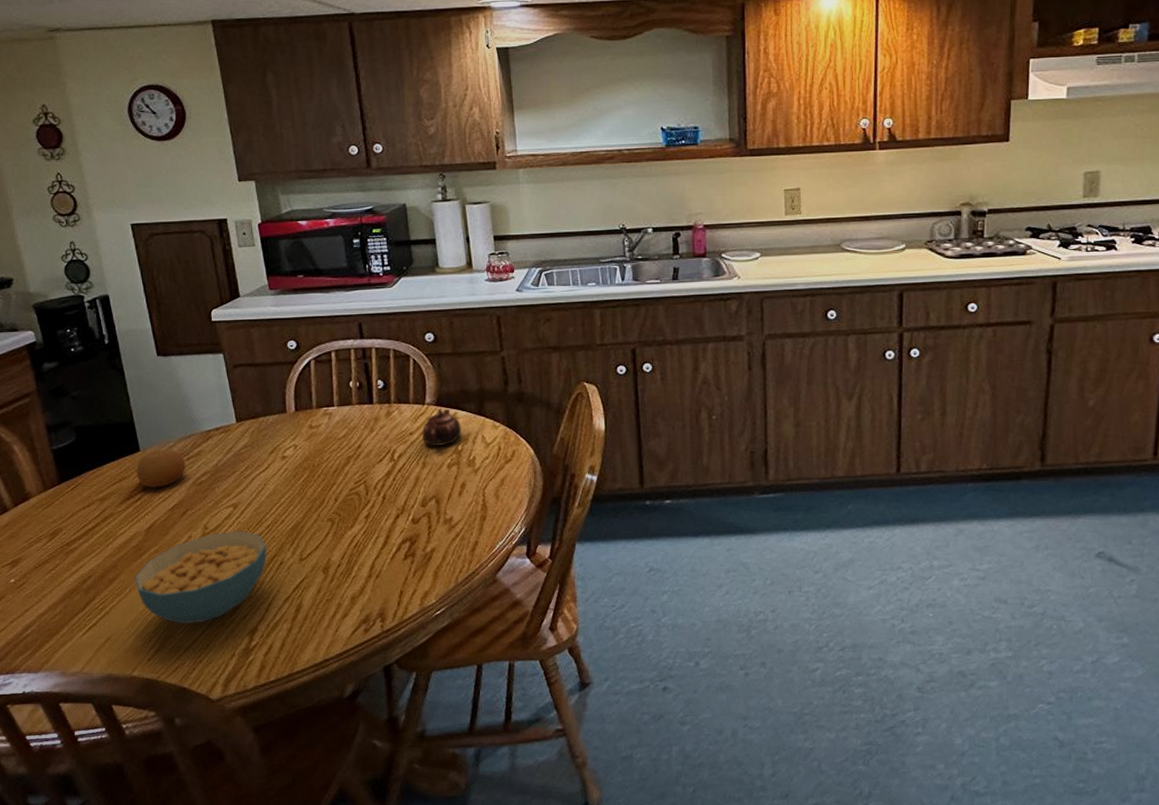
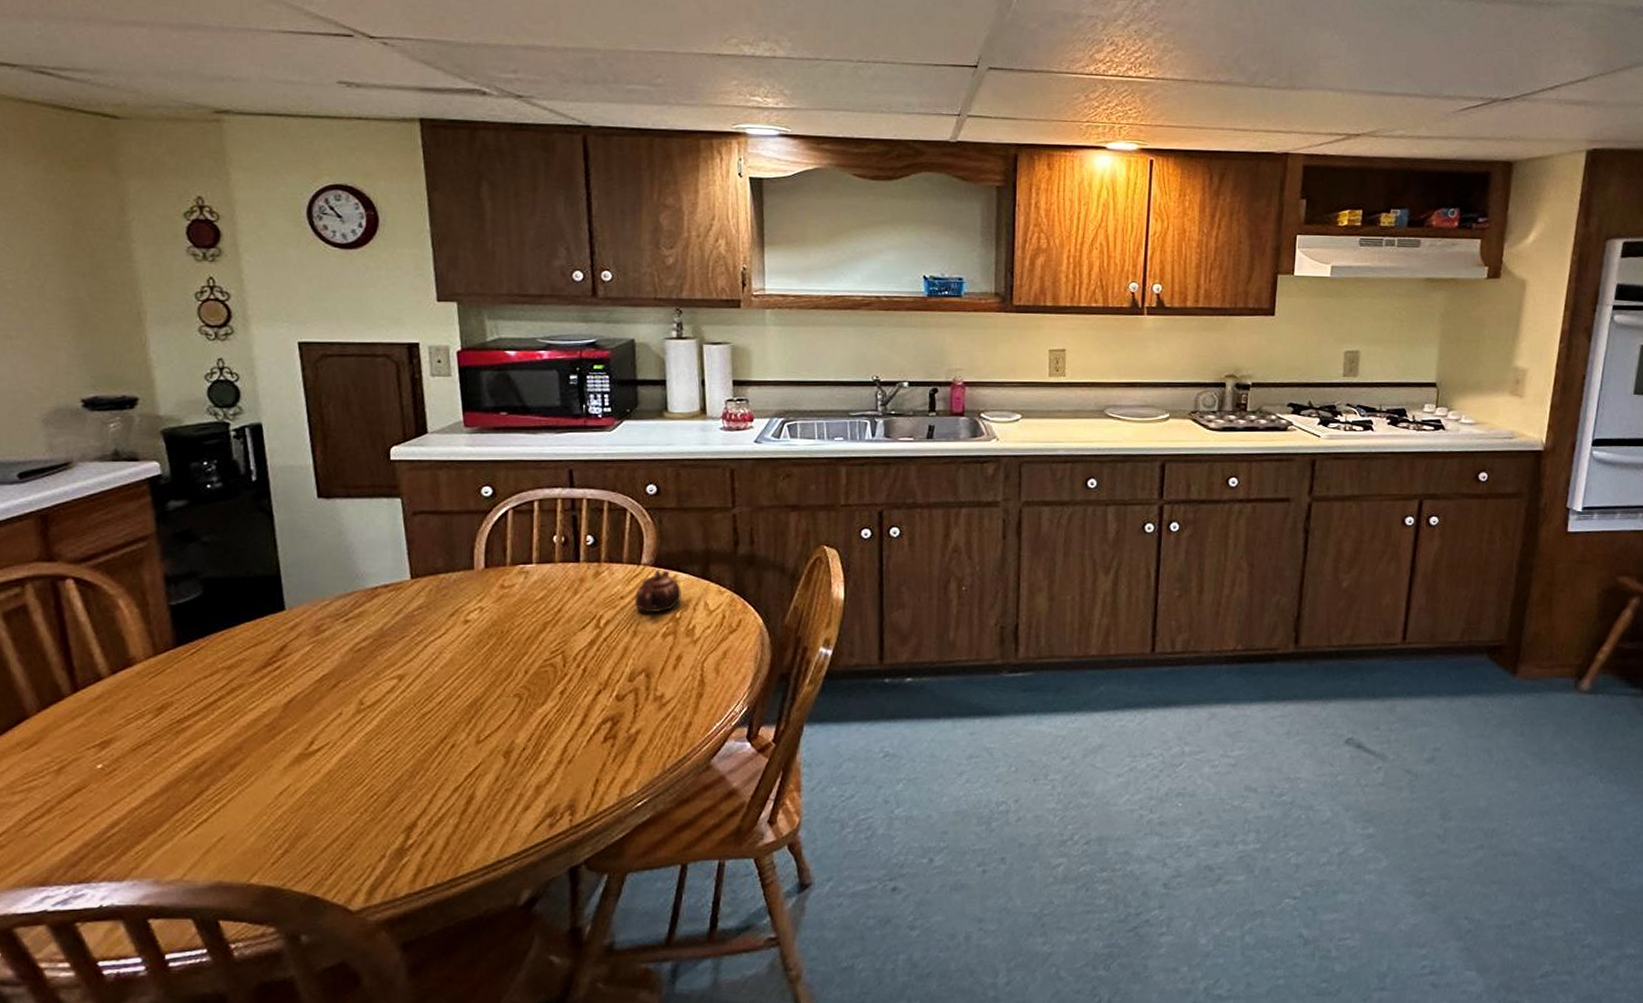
cereal bowl: present [134,531,268,623] -> none [263,707,437,819]
fruit: present [136,449,186,488] -> none [277,608,343,654]

